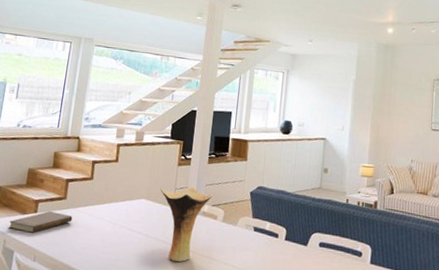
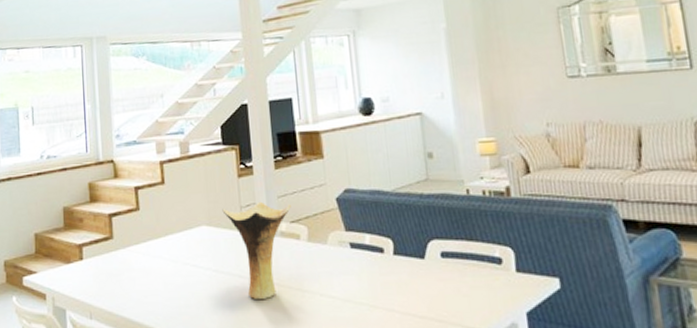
book: present [8,211,73,233] -> none [53,256,125,285]

